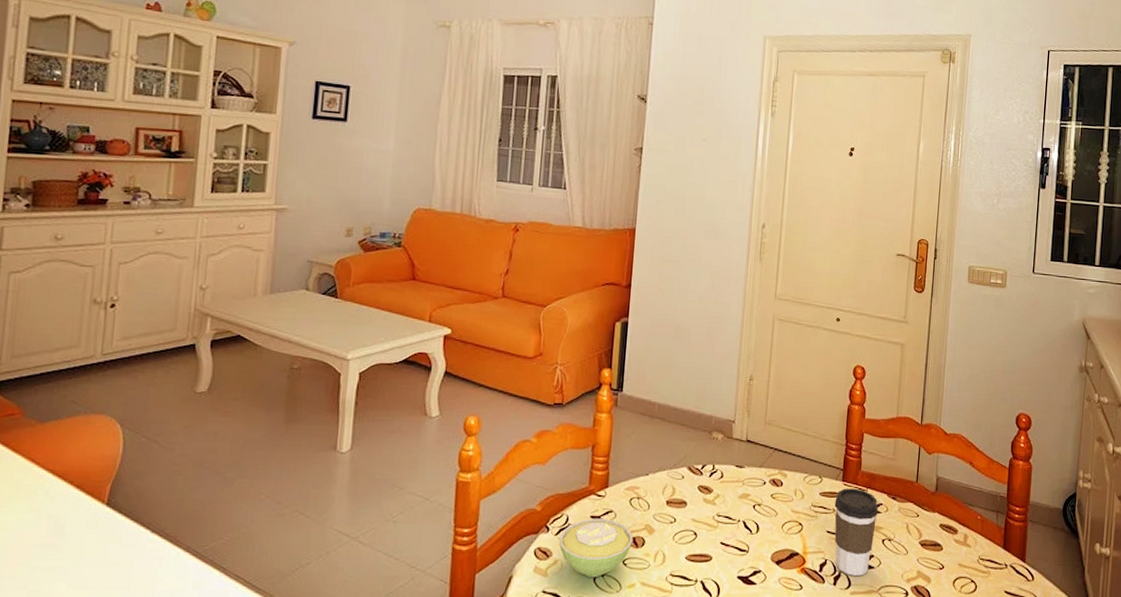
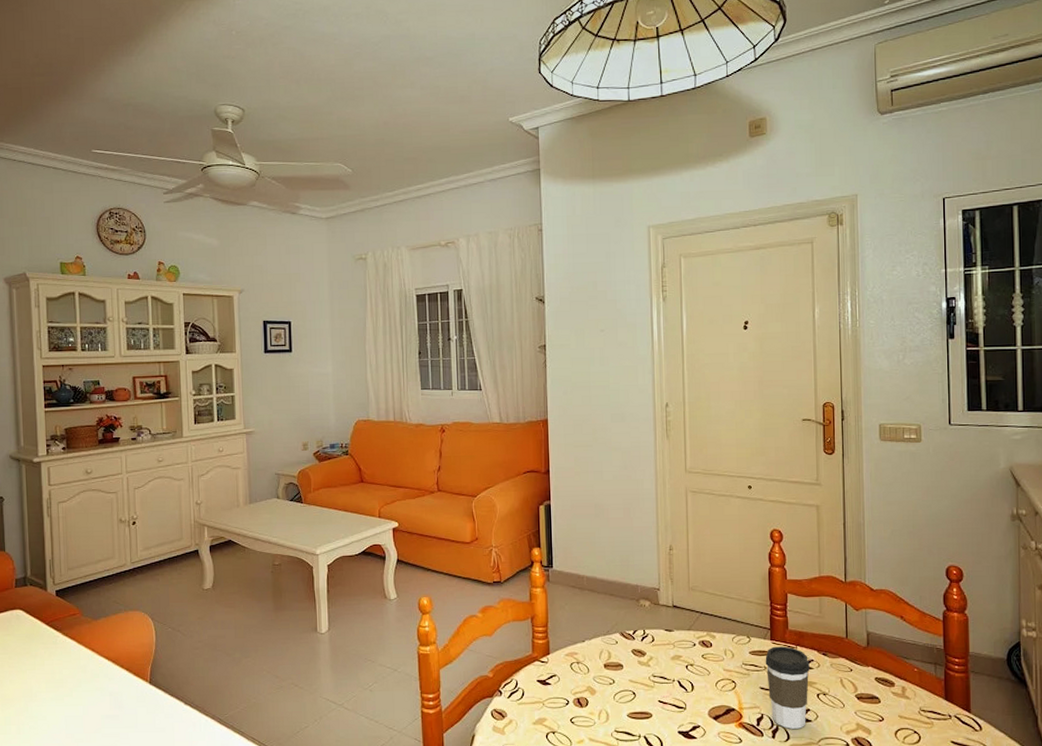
sugar bowl: present [558,518,633,578] -> none [511,681,577,735]

